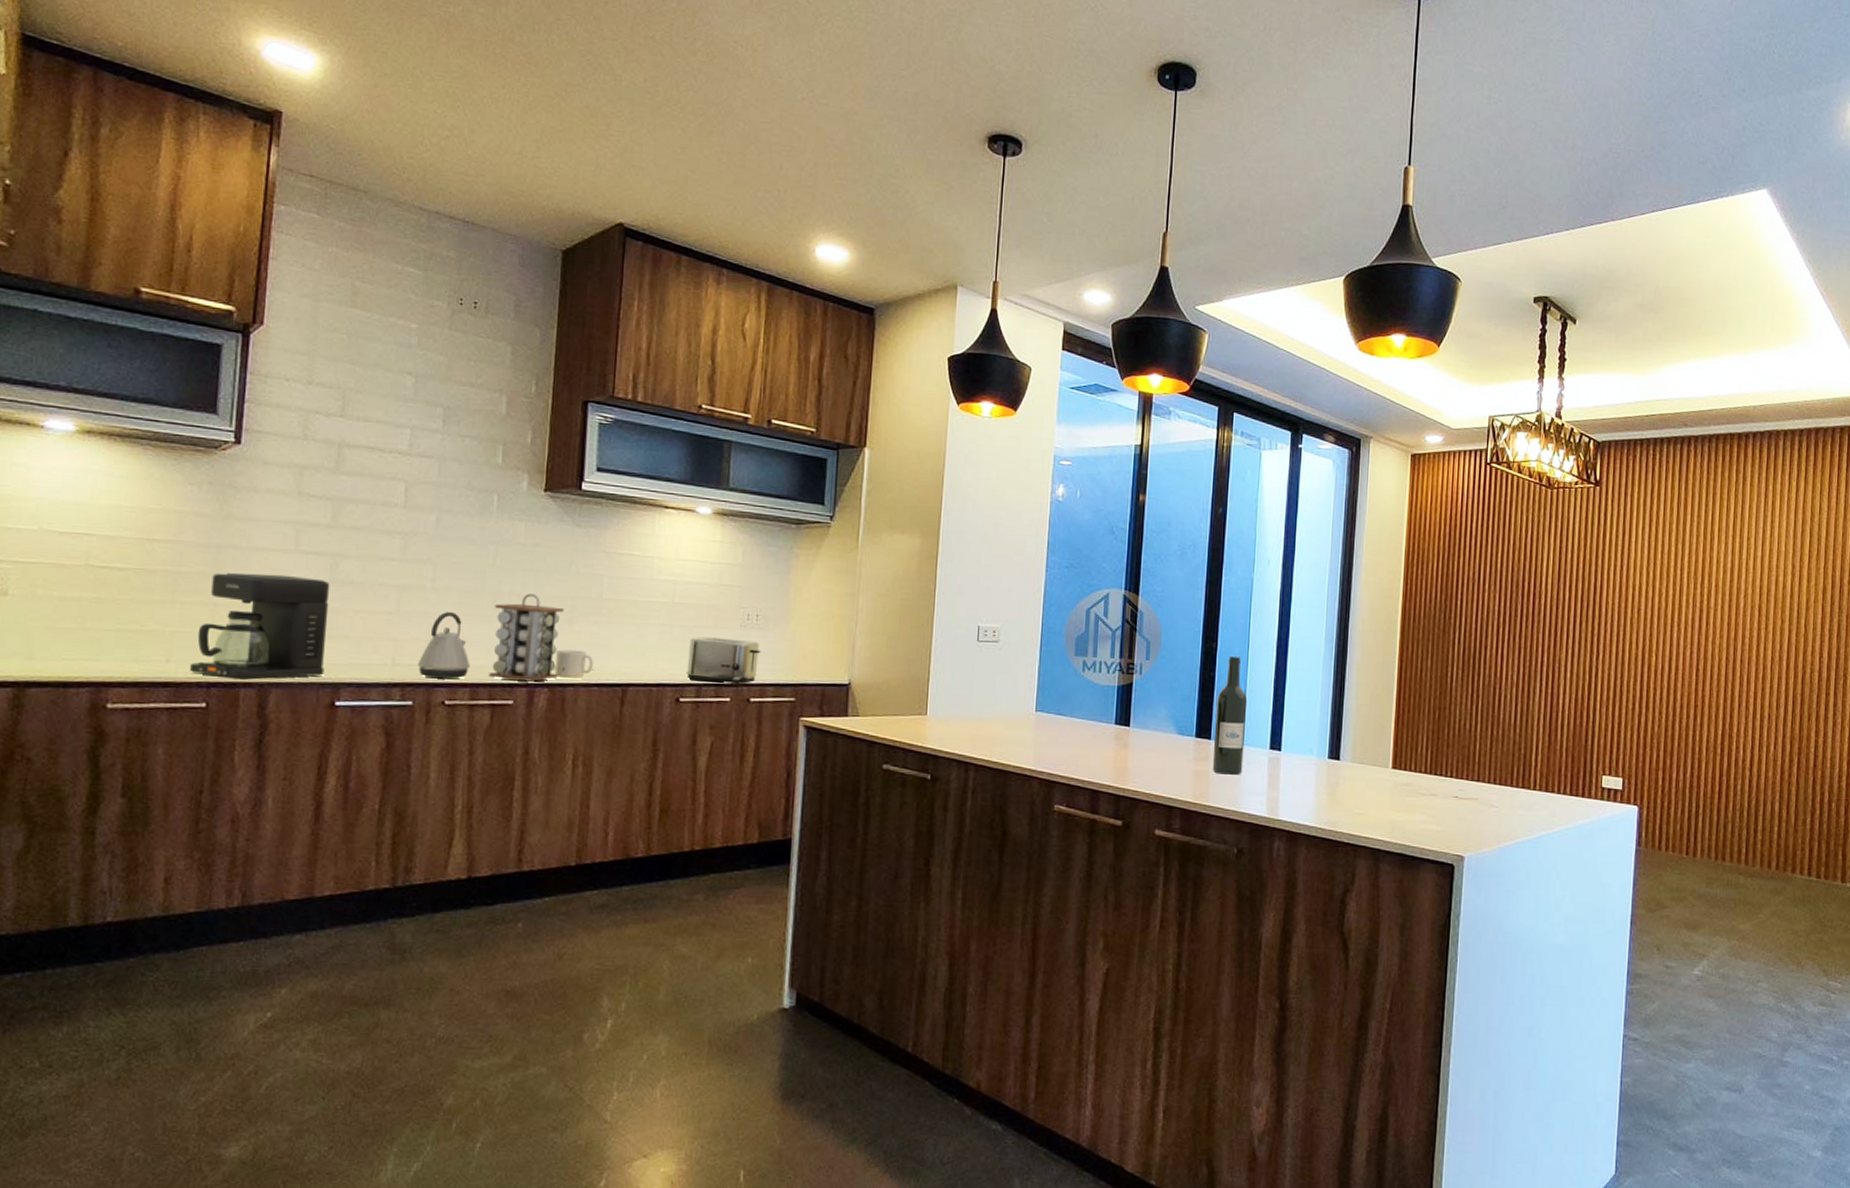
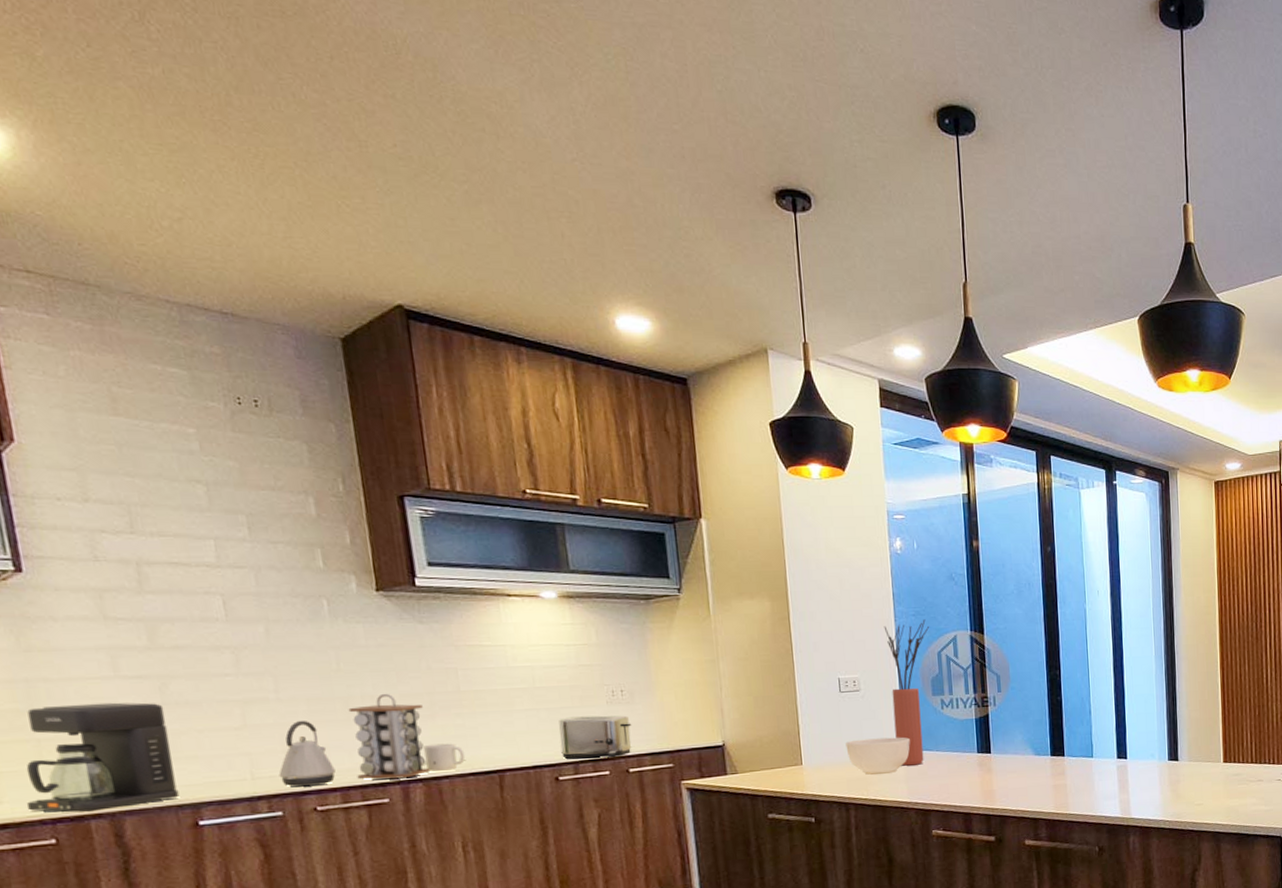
bowl: none [975,694,1044,735] -> present [845,737,910,775]
vase: none [1029,573,1082,730] -> present [883,619,930,766]
wine bottle: present [1212,657,1248,775] -> none [1066,681,1096,785]

